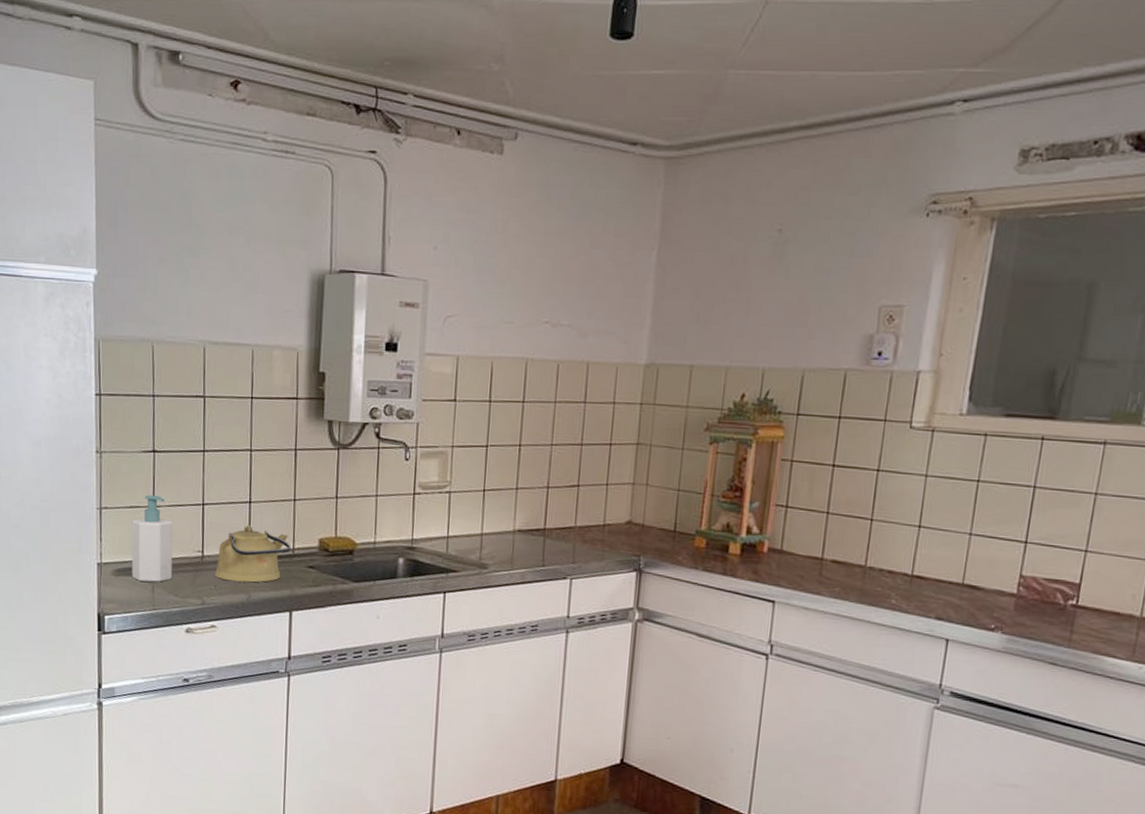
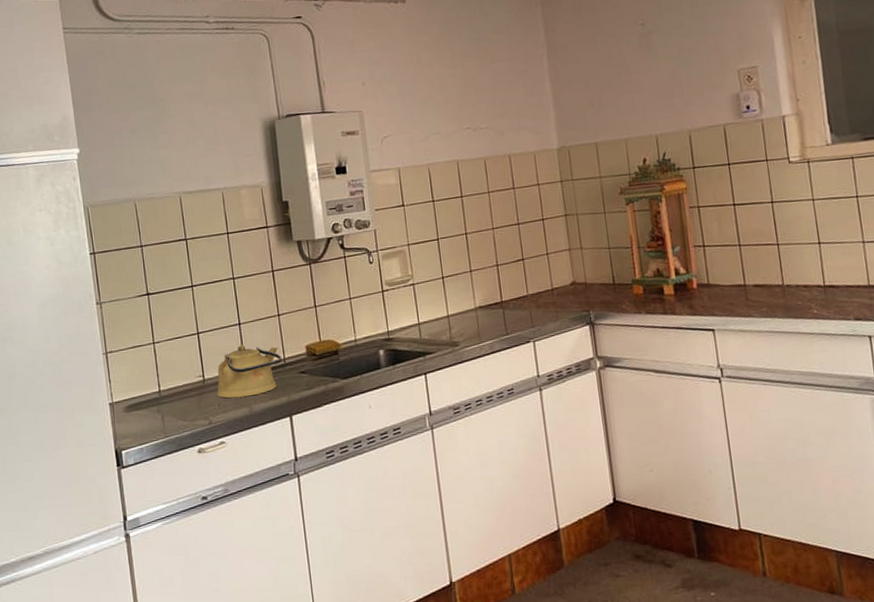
soap bottle: present [131,495,173,582] -> none [136,332,179,414]

